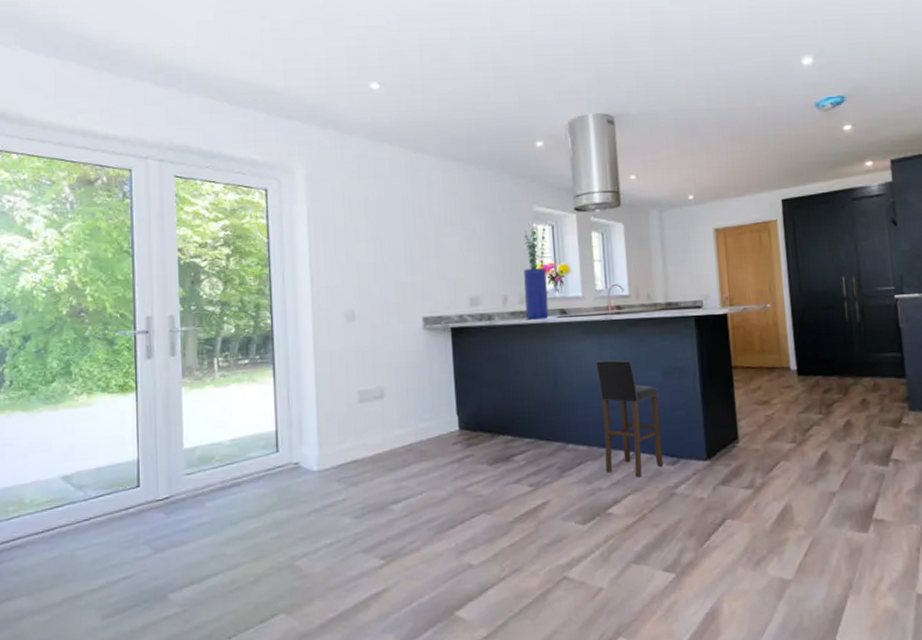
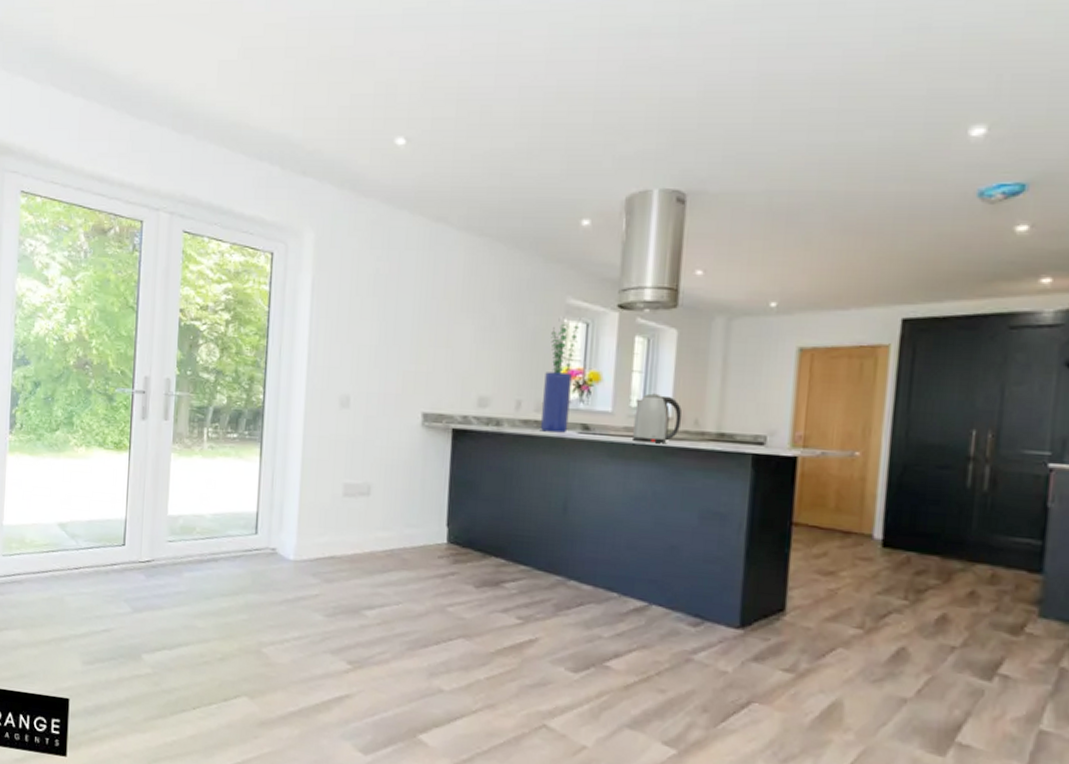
bar stool: present [596,359,663,478] -> none [611,490,691,634]
kettle: none [600,277,638,319] -> present [633,393,683,444]

